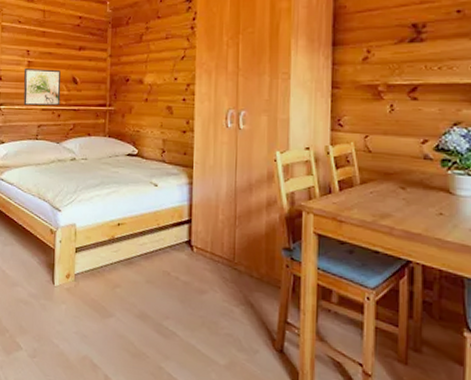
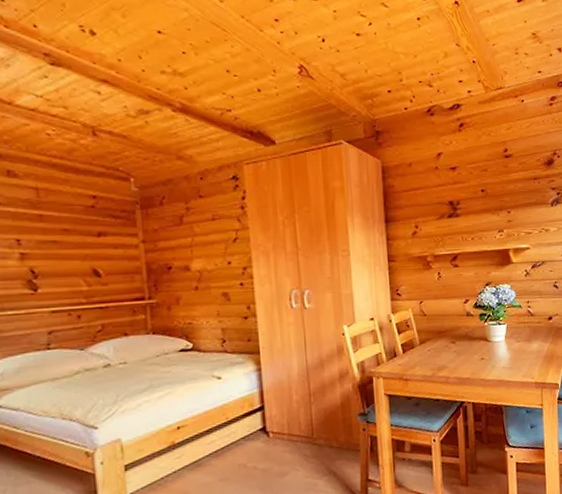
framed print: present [23,68,61,106] -> none [14,261,79,310]

